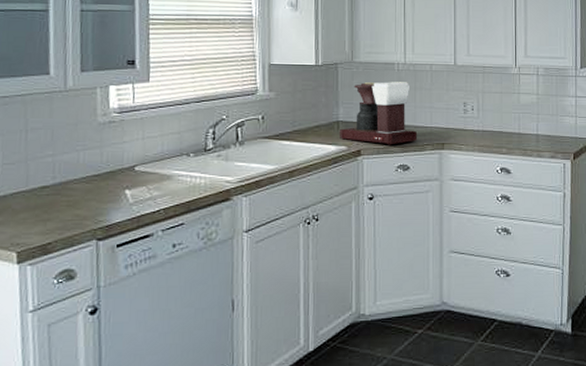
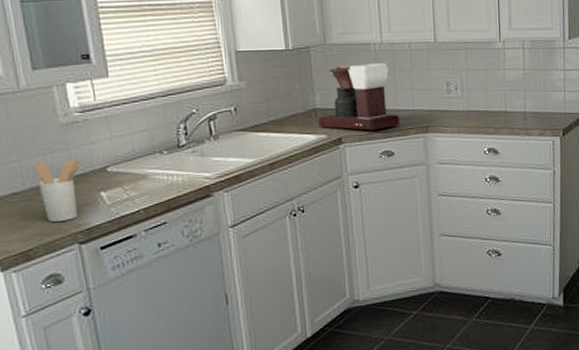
utensil holder: none [67,156,112,217] -> present [35,159,82,222]

